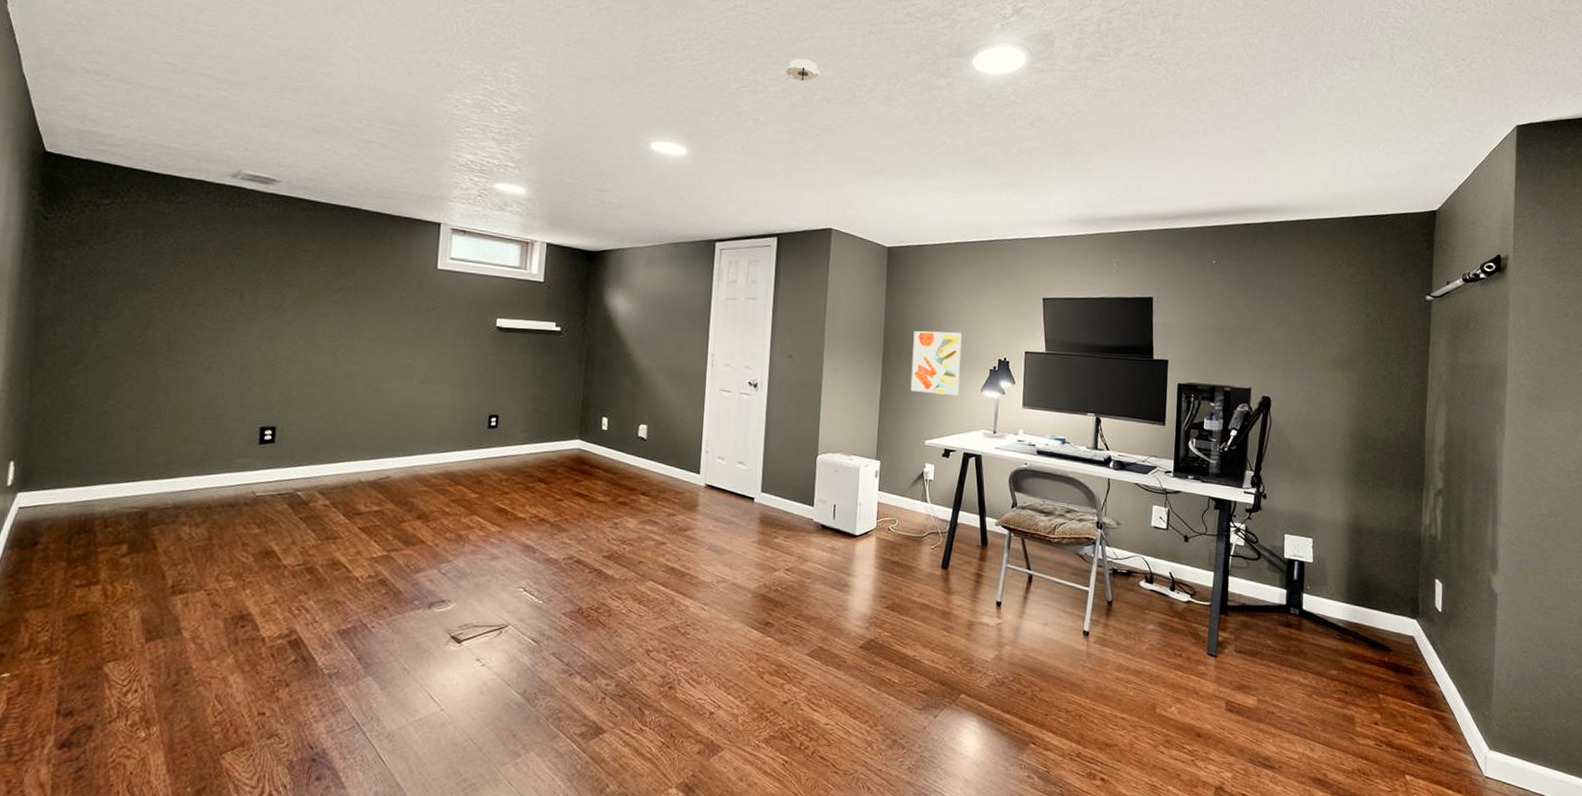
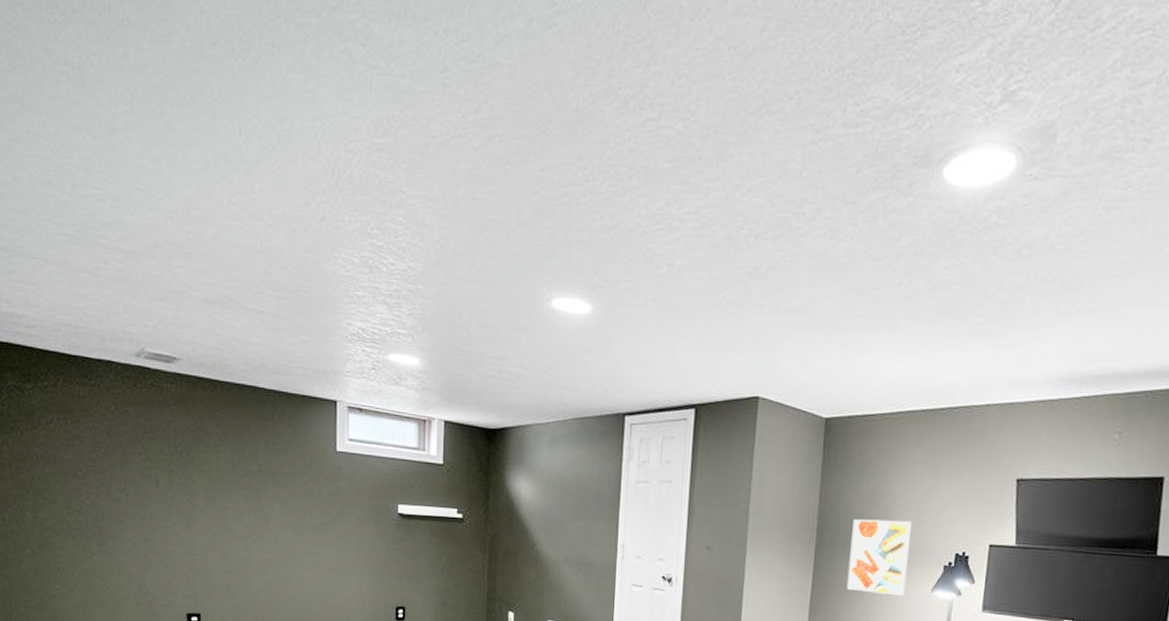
smoke detector: present [784,59,820,81] -> none [704,184,748,212]

